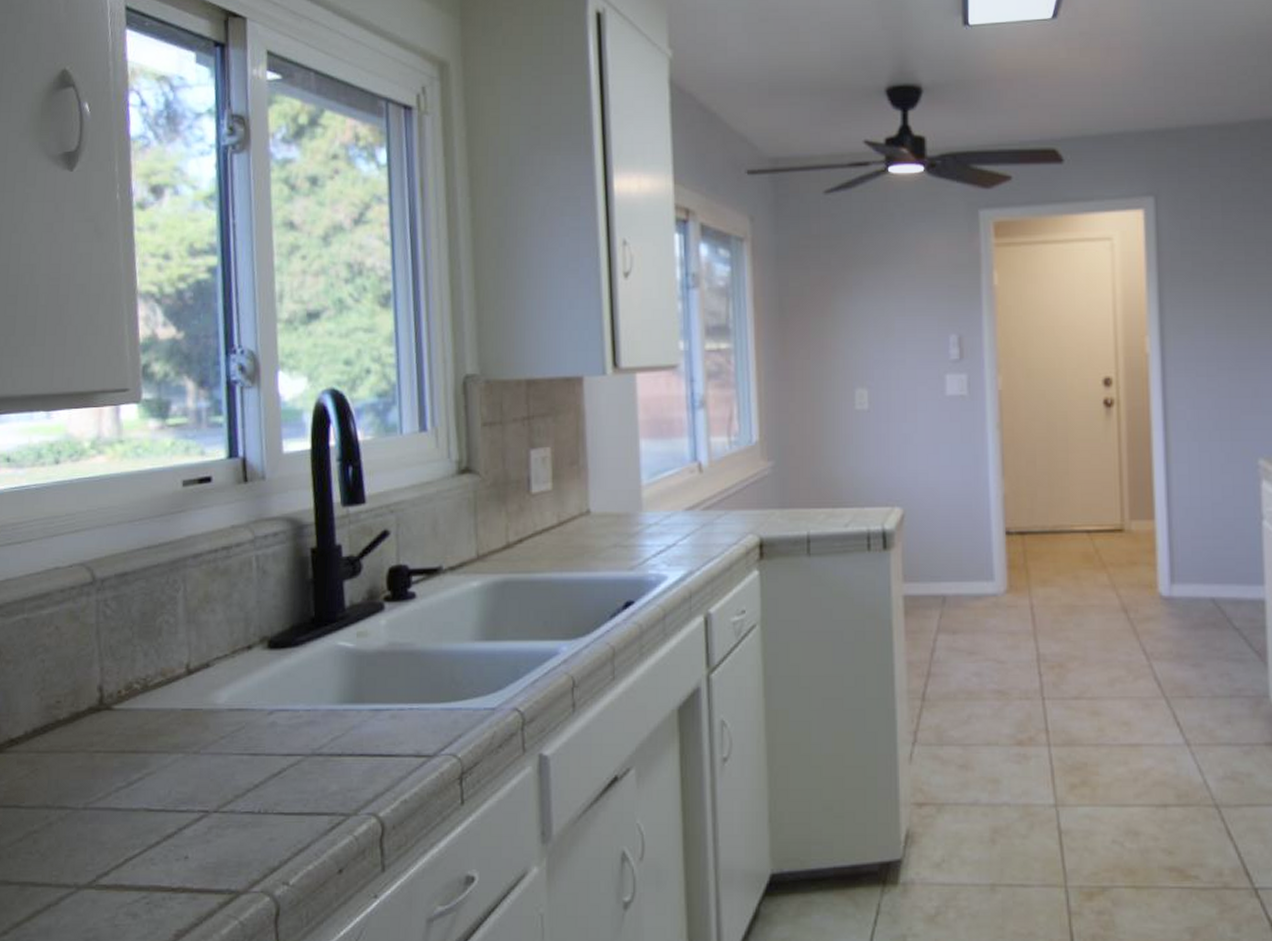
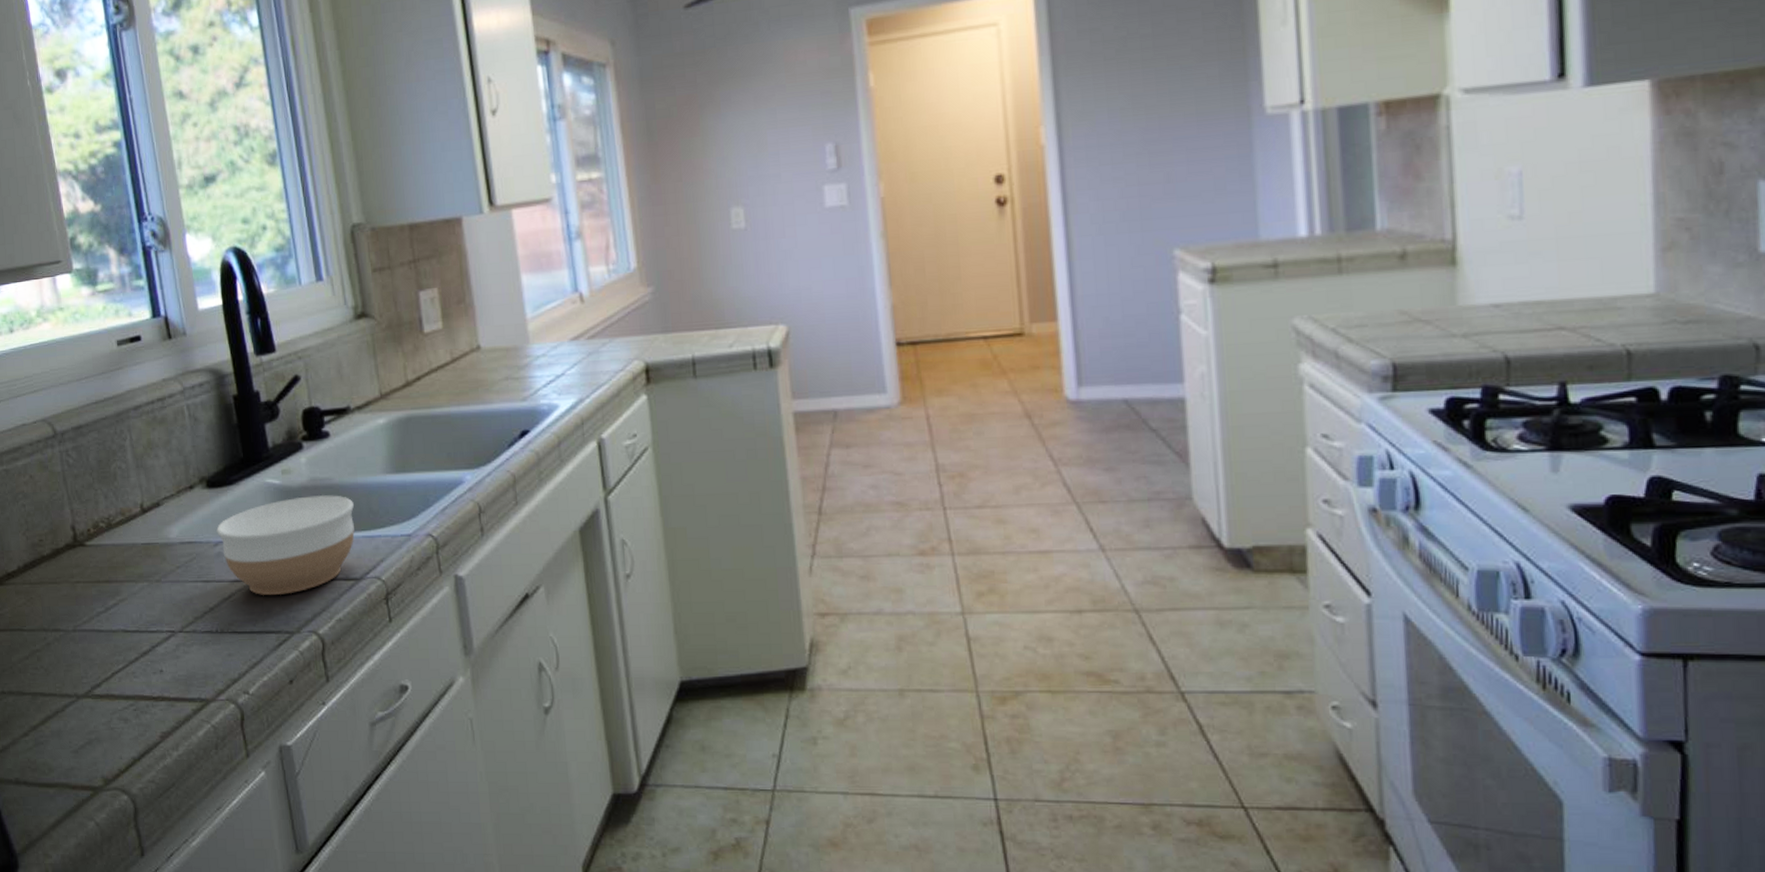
bowl: none [273,661,435,771] -> present [216,494,355,595]

